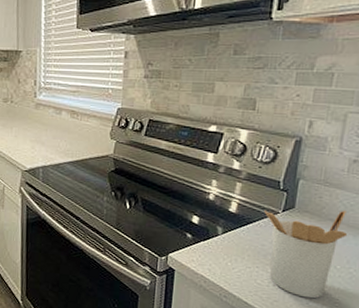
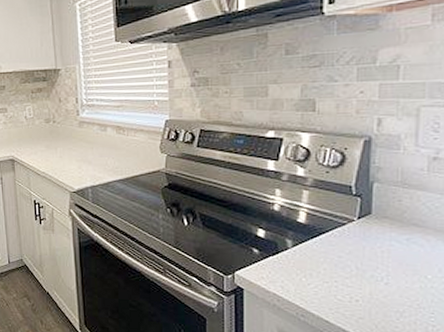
utensil holder: present [264,210,348,299] -> none [337,213,436,314]

